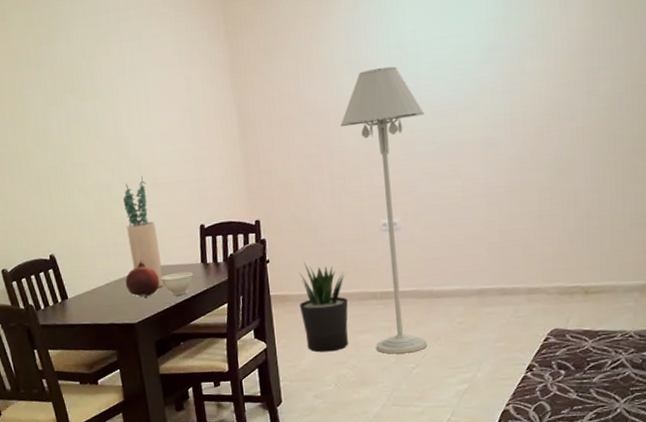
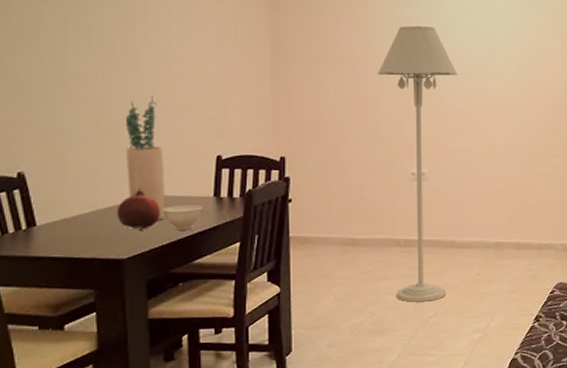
planter: present [299,262,349,352] -> none [319,204,372,299]

